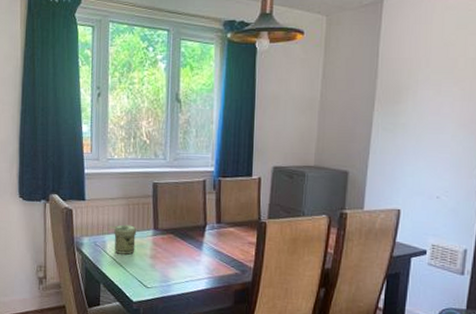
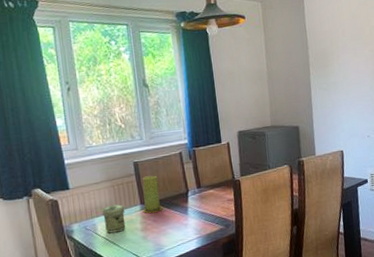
candle: none [155,200,176,241] -> present [143,175,163,213]

